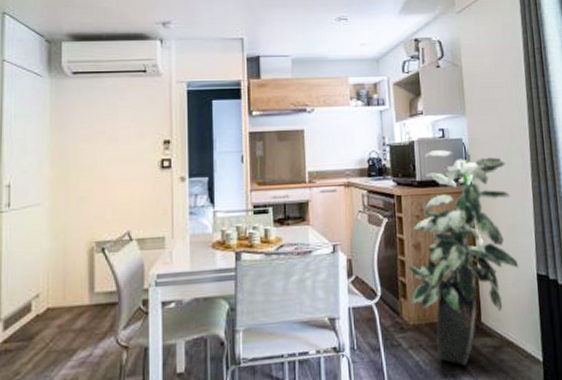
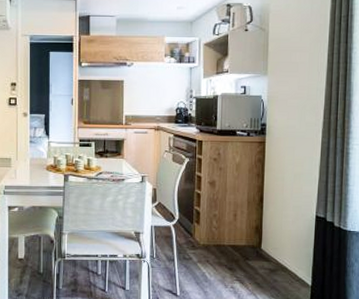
indoor plant: present [407,150,519,366] -> none [202,105,301,281]

